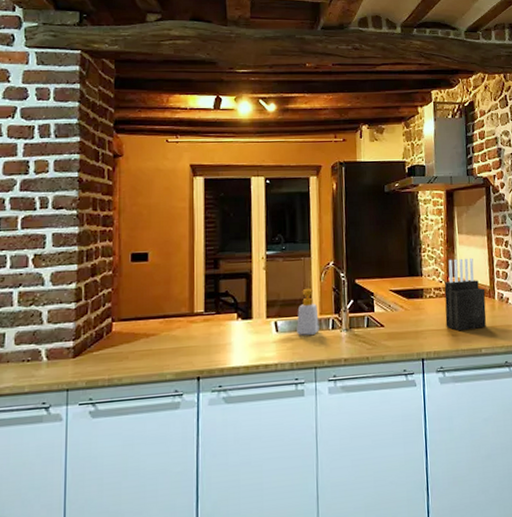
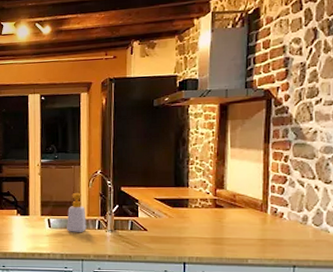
knife block: present [444,258,487,332] -> none [210,171,257,241]

